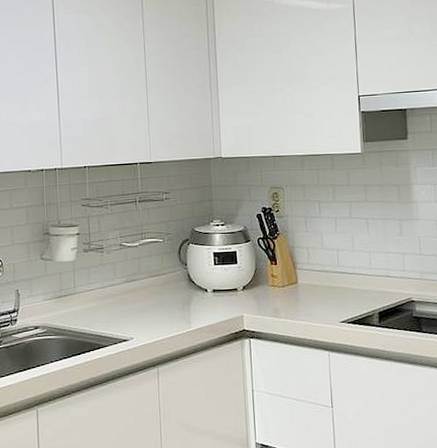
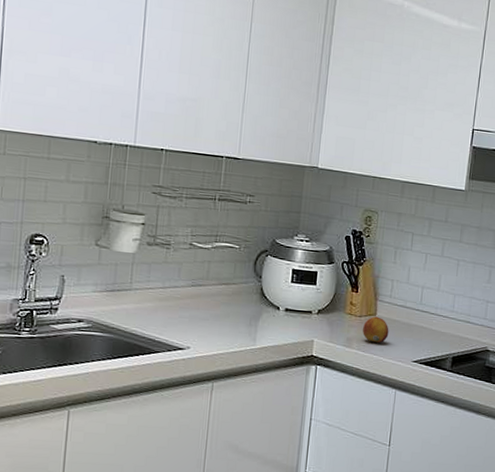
fruit: none [287,284,313,309] -> present [363,316,389,343]

